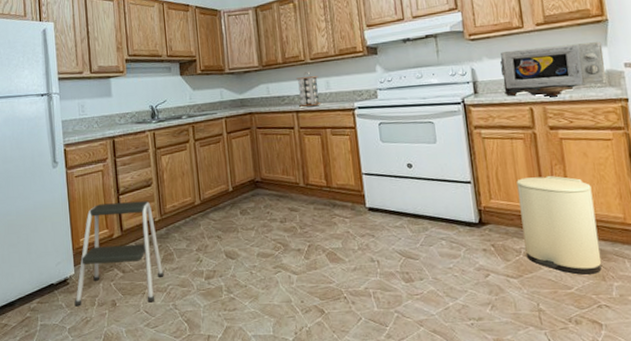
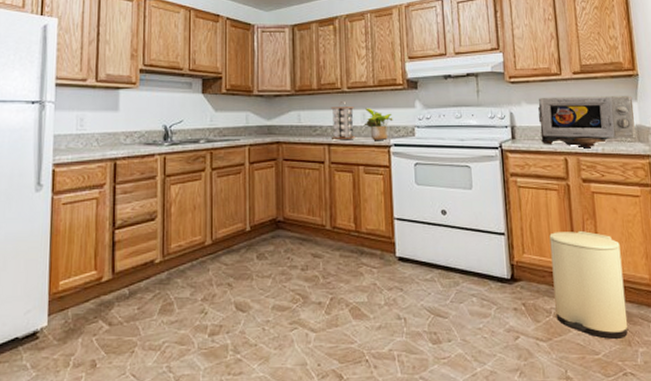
step stool: present [74,201,164,307] -> none [42,238,160,368]
potted plant: none [328,76,356,106] -> present [363,108,393,141]

